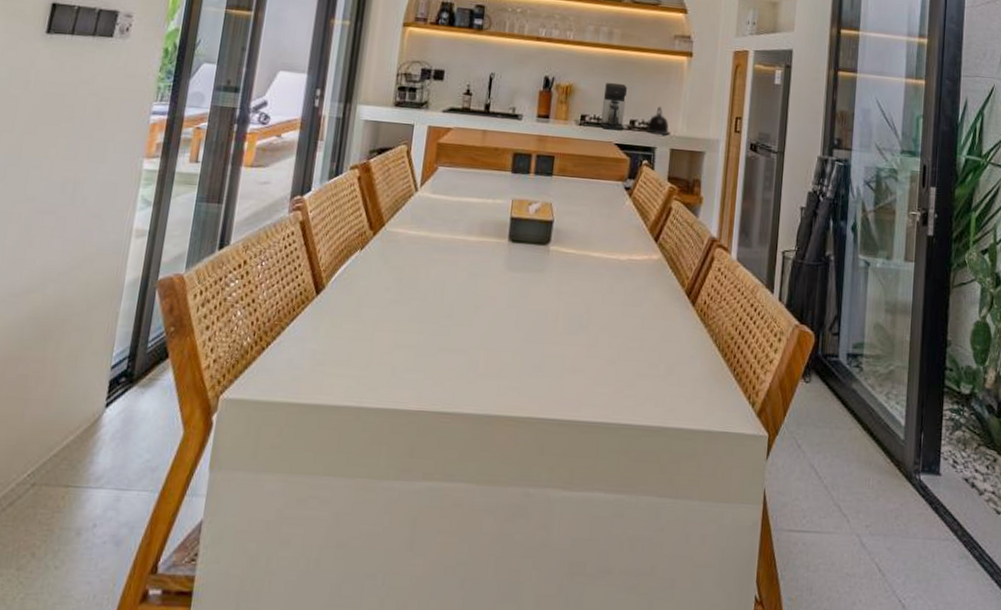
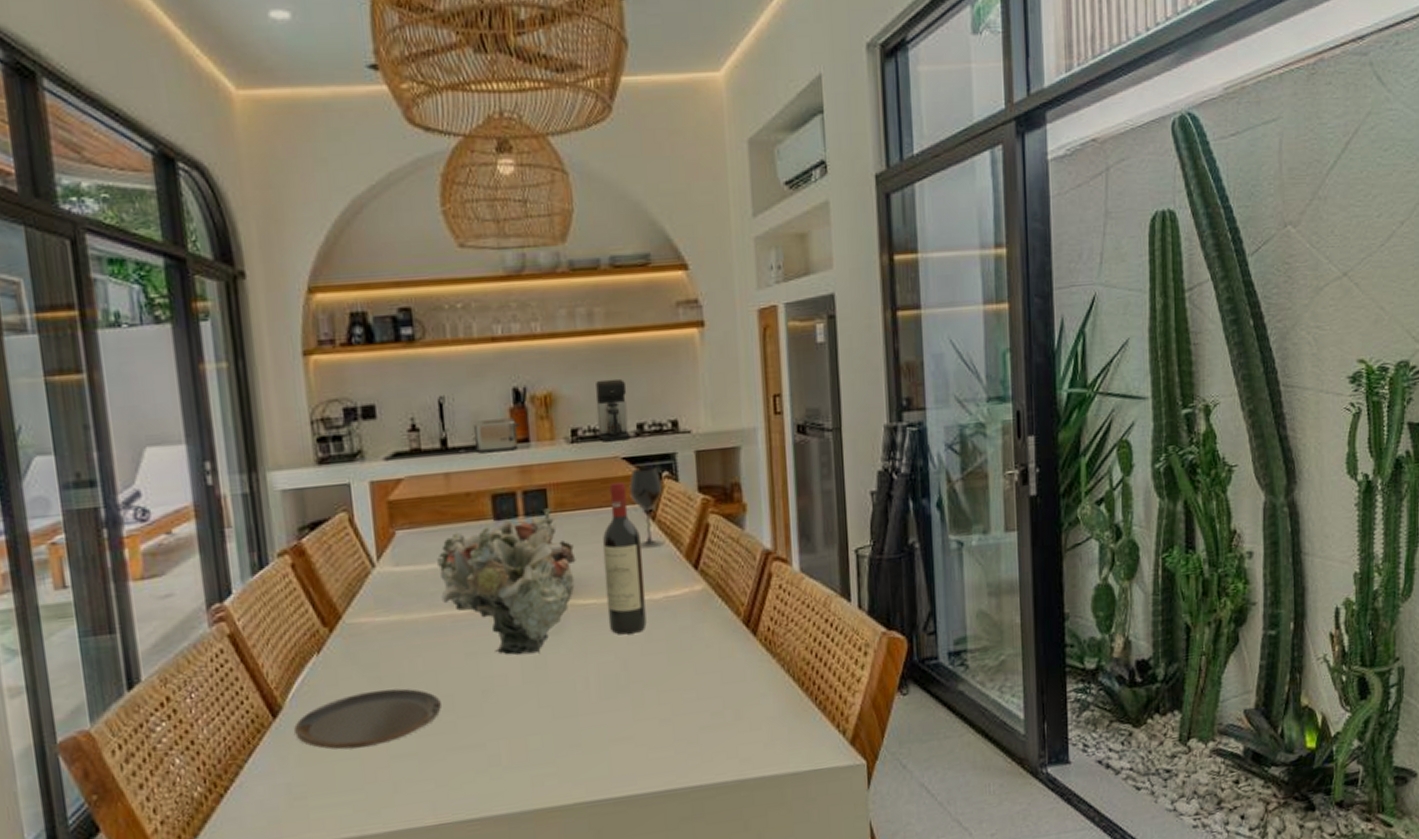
plate: none [329,288,443,334] -> present [294,688,441,750]
flower arrangement: none [460,171,567,285] -> present [436,508,576,655]
toaster: none [508,95,545,123] -> present [472,417,520,454]
wine bottle: none [581,161,619,284] -> present [602,481,647,635]
wineglass: none [616,153,642,219] -> present [629,466,665,549]
kettle: present [647,106,669,136] -> none [660,399,690,438]

